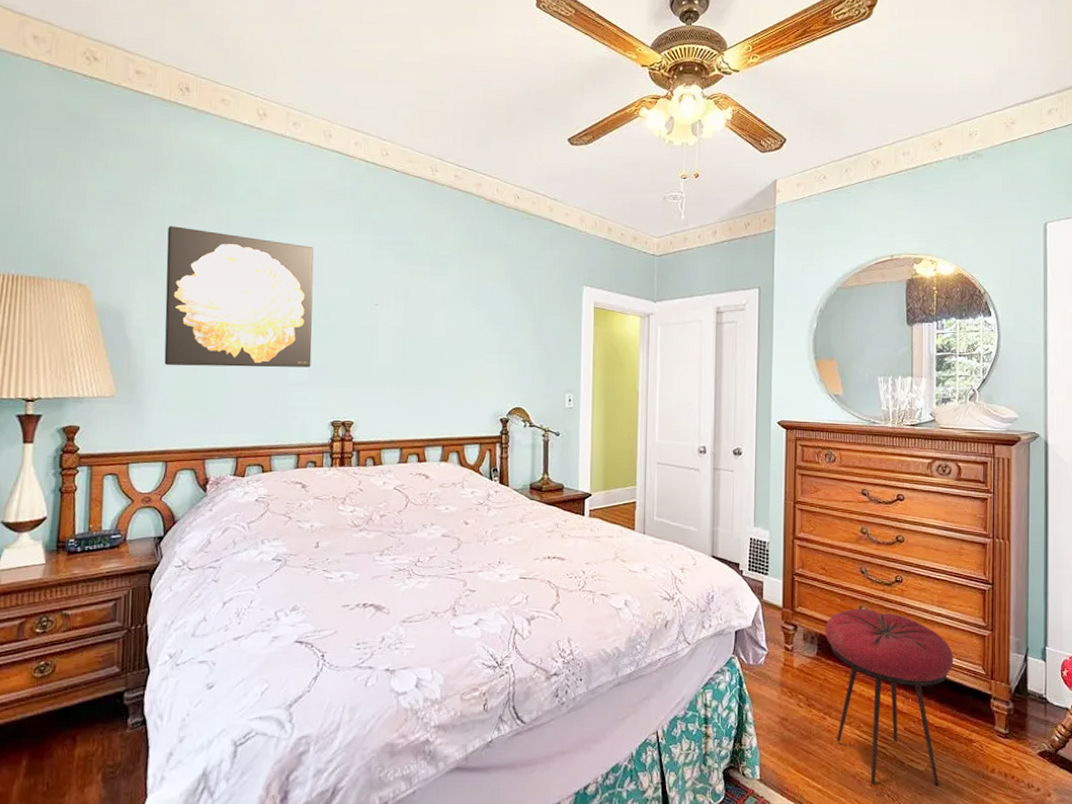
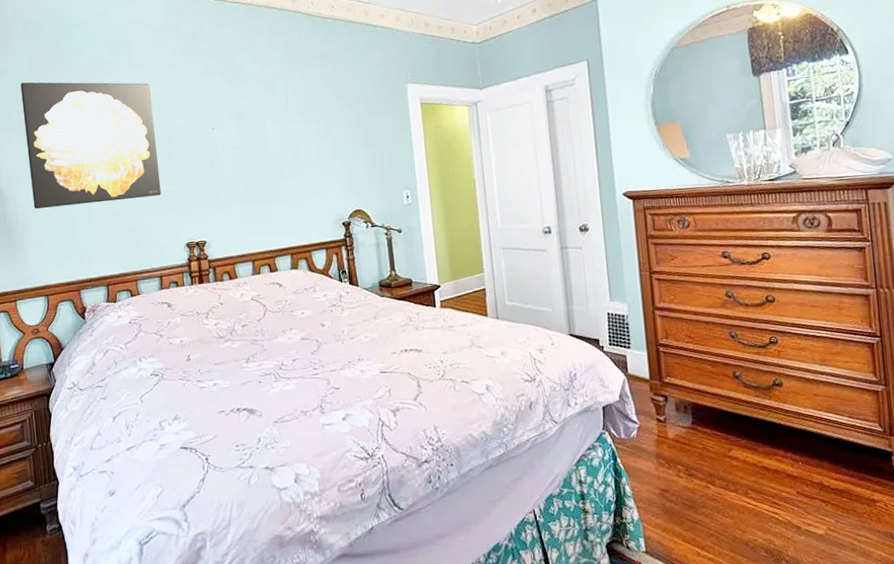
stool: present [825,608,954,786] -> none [697,373,845,552]

